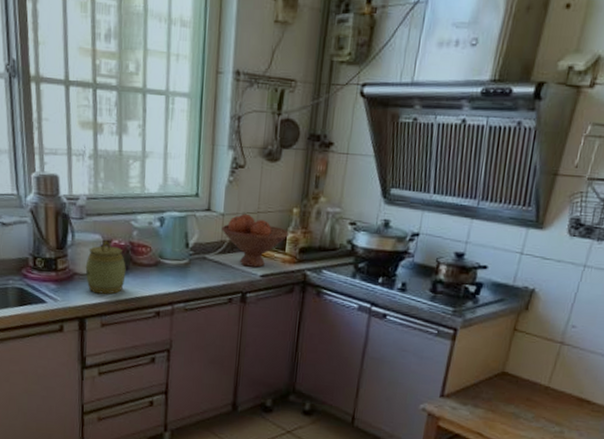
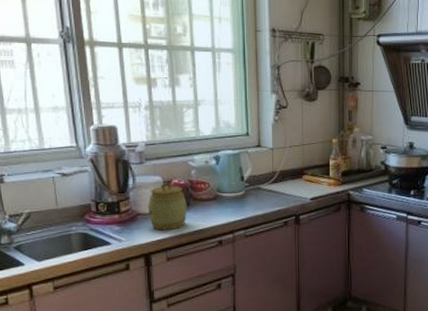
fruit bowl: present [222,213,289,268] -> none [272,146,331,192]

